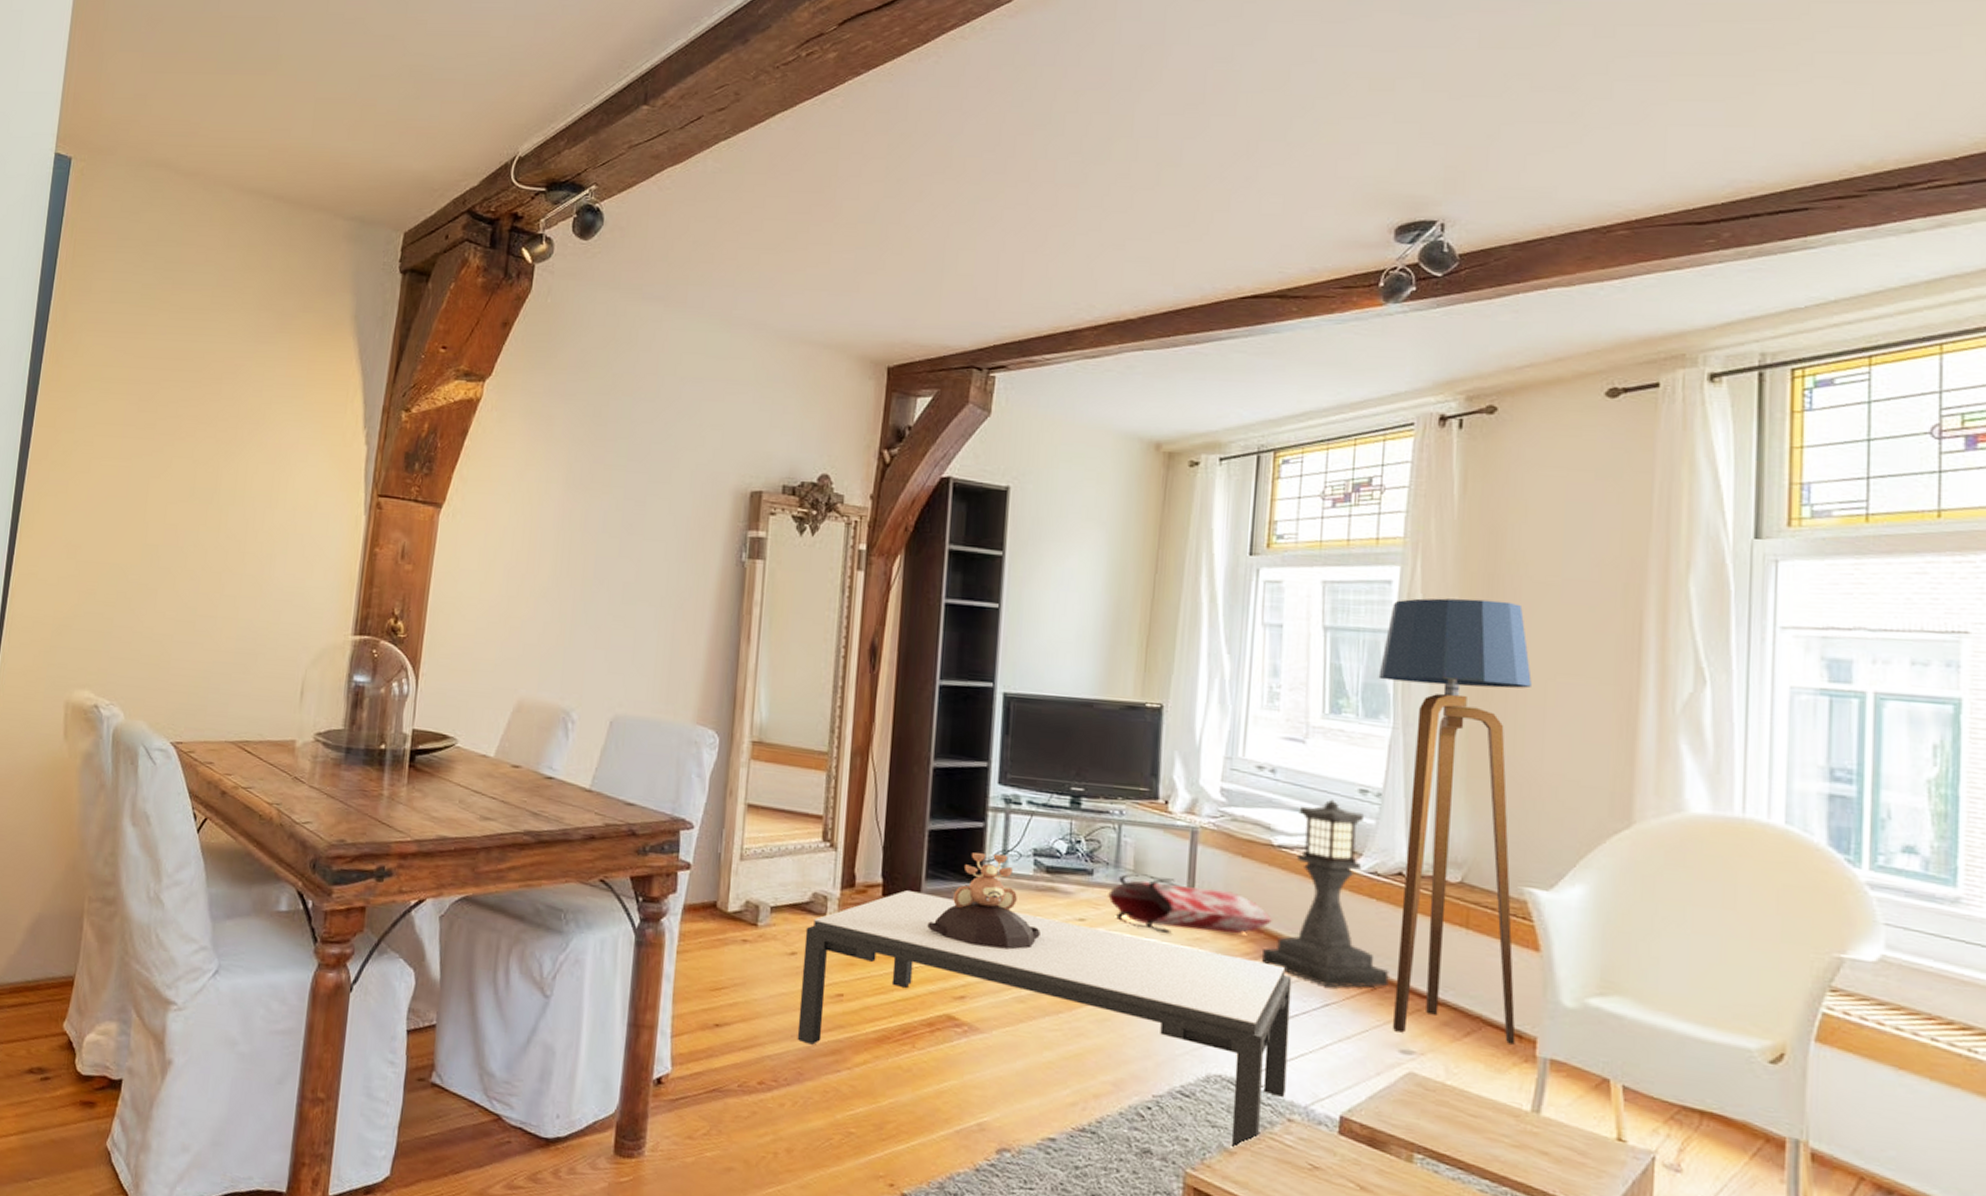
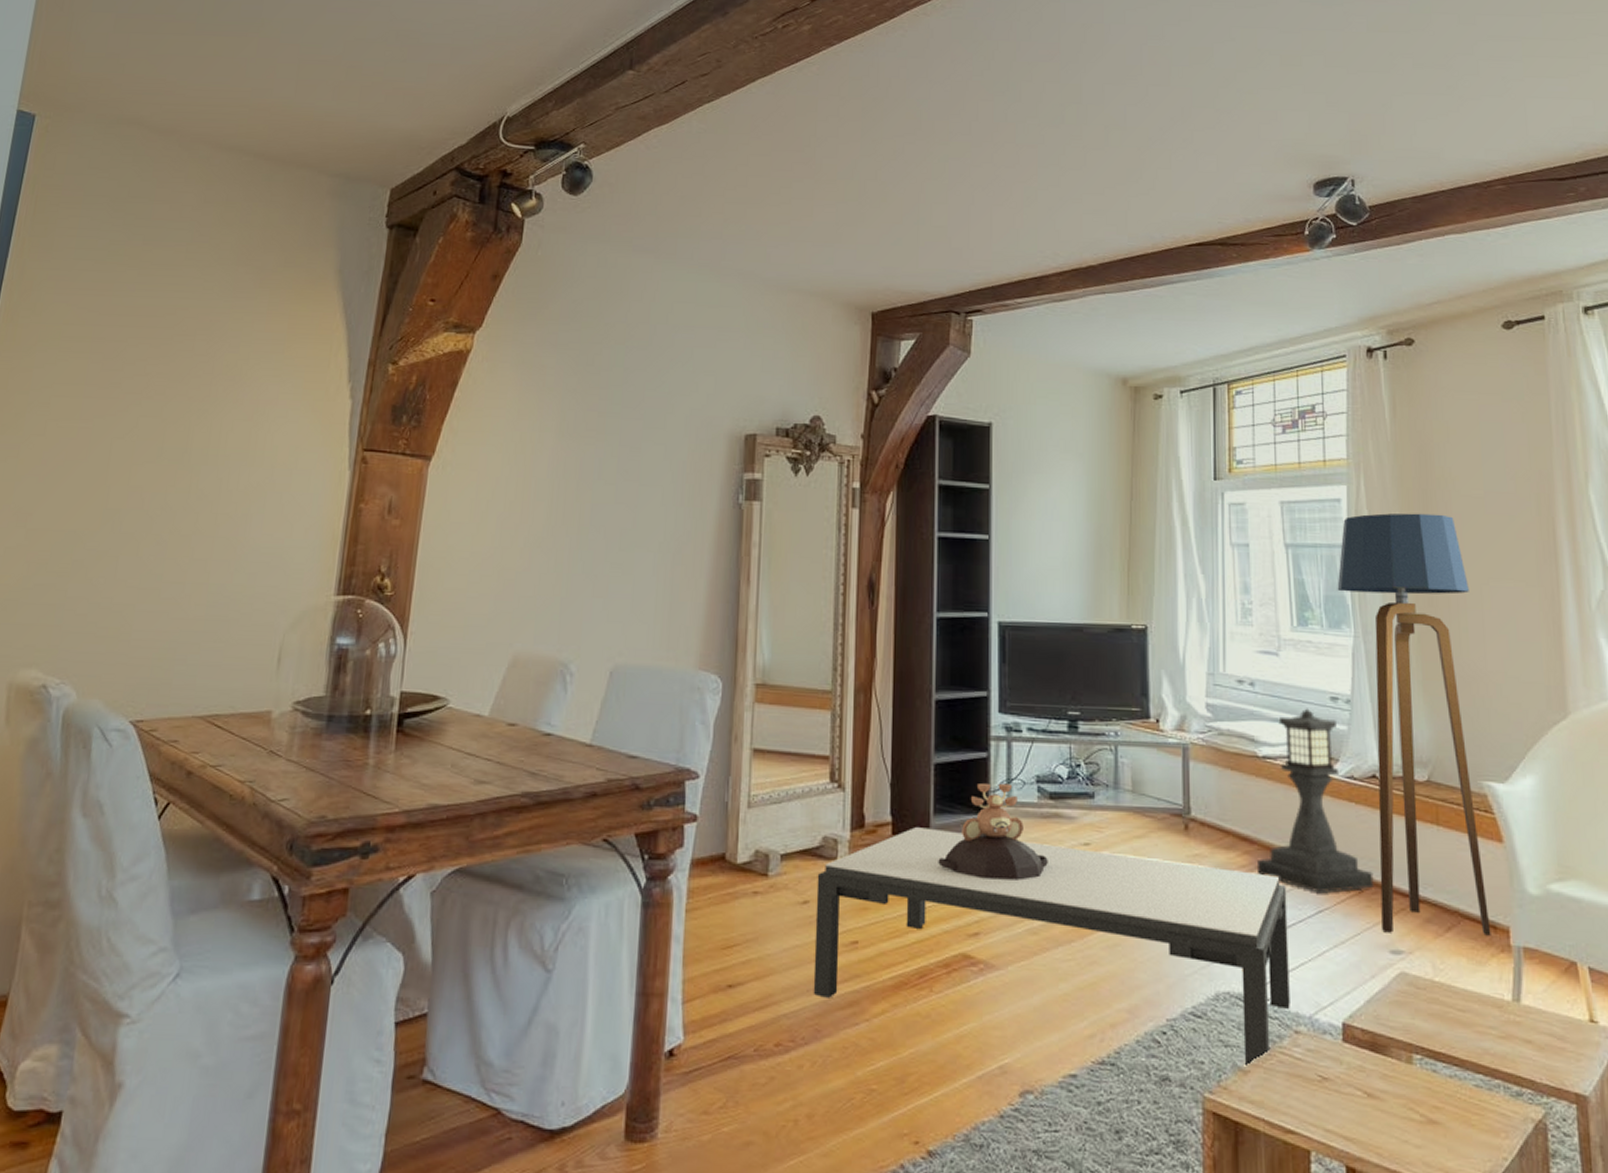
bag: present [1108,873,1272,934] -> none [1110,793,1263,851]

